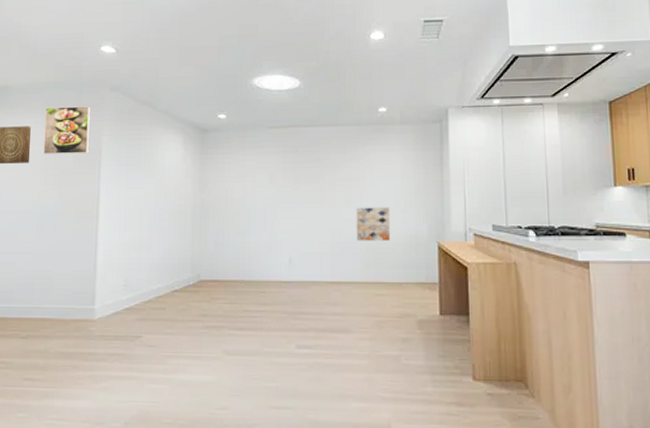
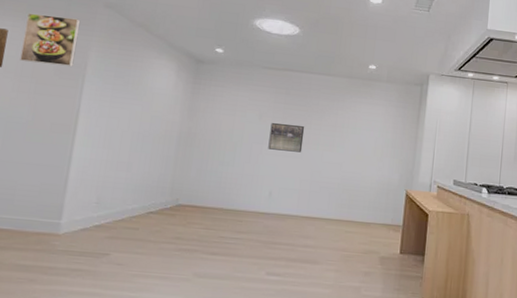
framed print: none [282,183,318,213] -> present [268,123,305,153]
wall art: present [356,207,391,241] -> none [334,151,368,185]

